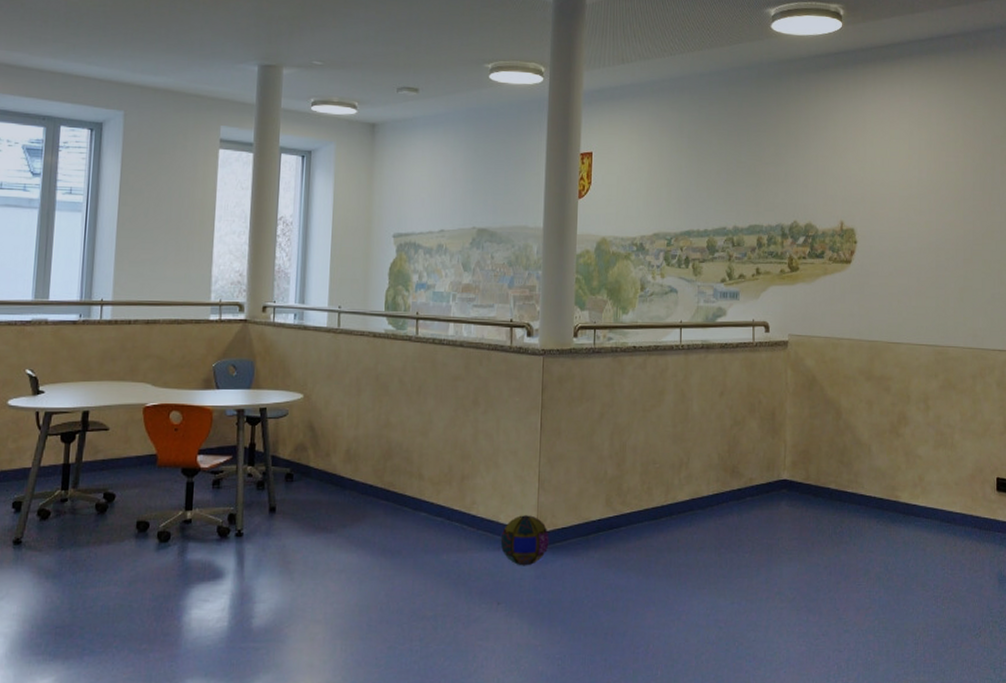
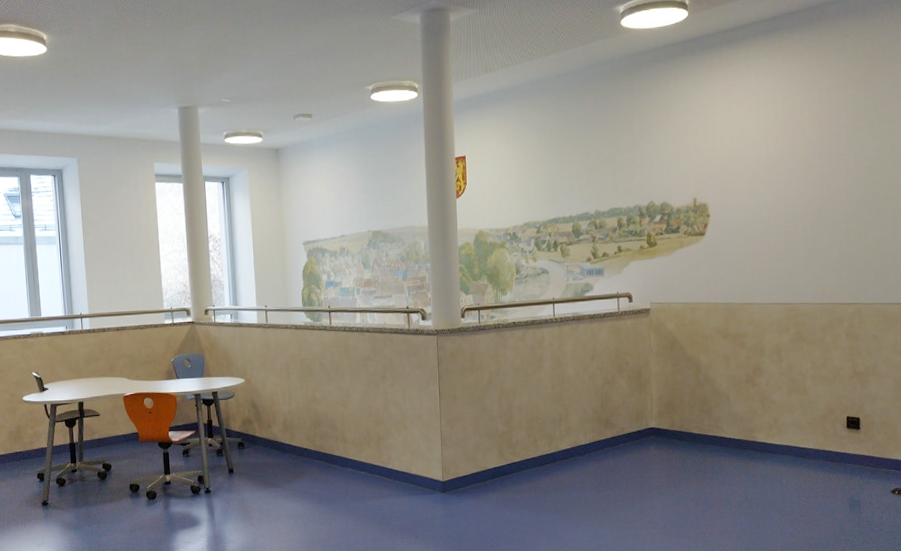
ball: present [500,515,549,566] -> none [414,467,454,508]

